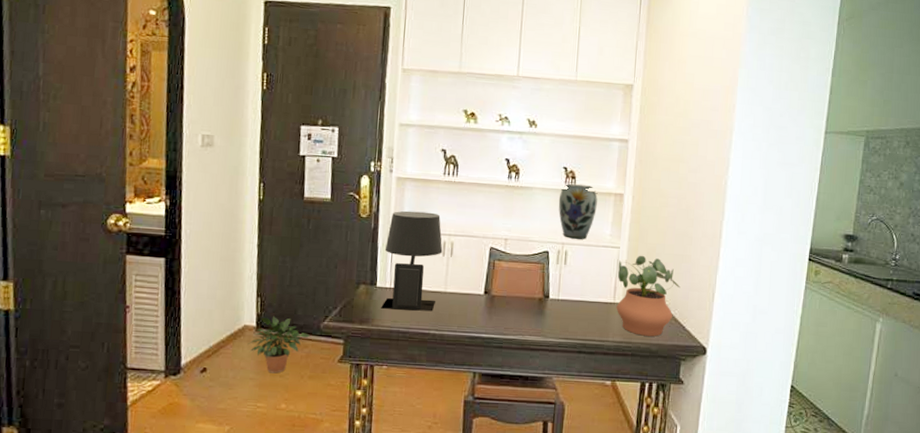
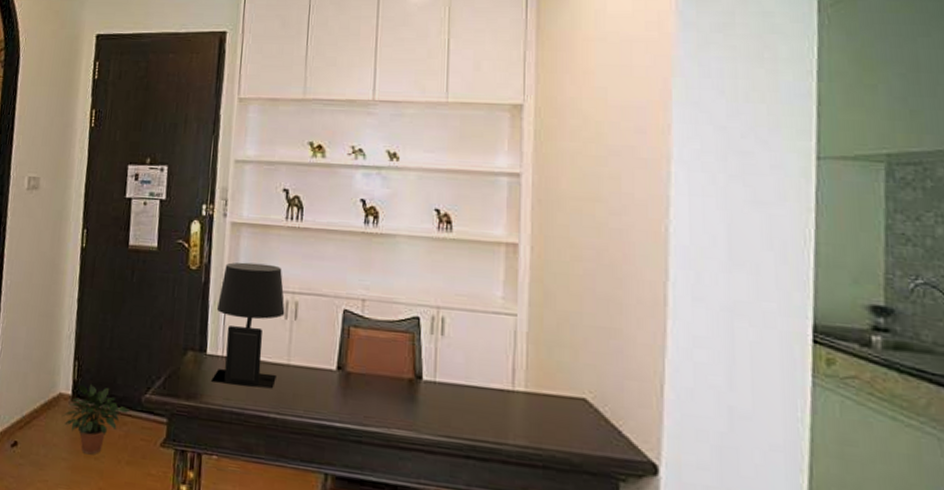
vase: present [558,184,598,239] -> none [430,230,482,303]
potted plant: present [616,255,681,337] -> none [515,326,610,443]

